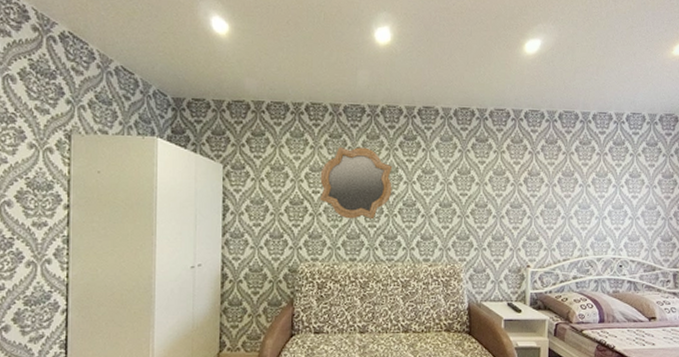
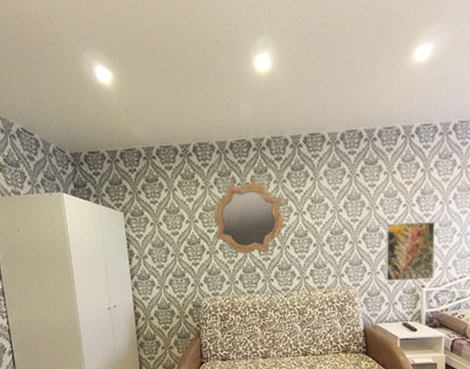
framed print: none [491,200,541,260] -> present [385,221,435,281]

